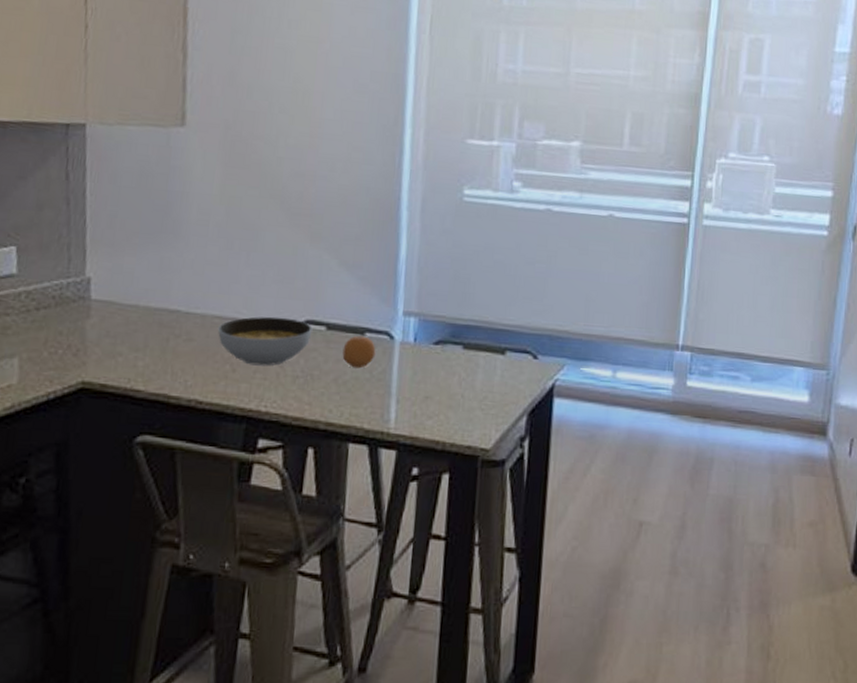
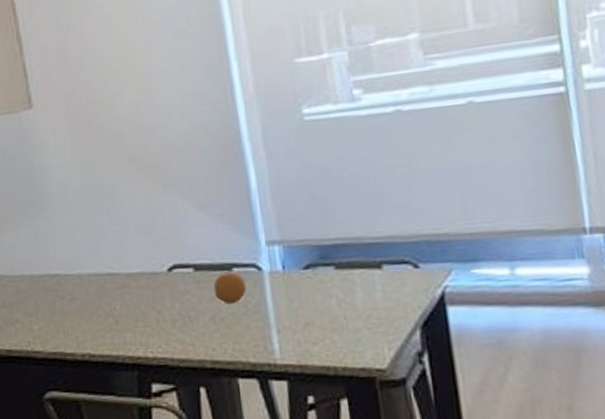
soup bowl: present [218,316,313,366] -> none [96,265,181,315]

